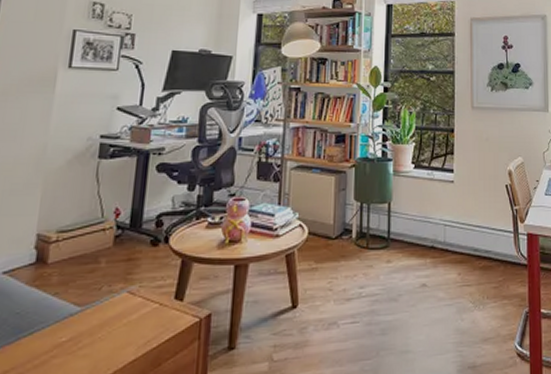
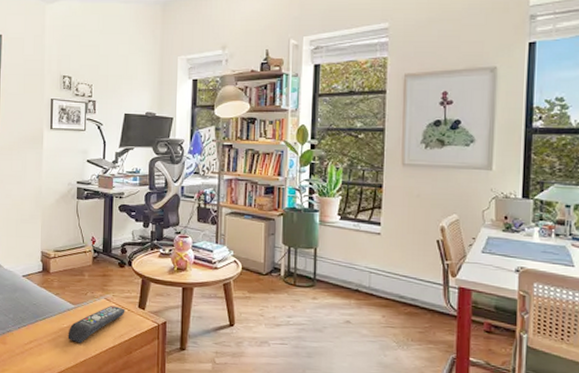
remote control: none [66,301,156,363] -> present [67,306,125,344]

